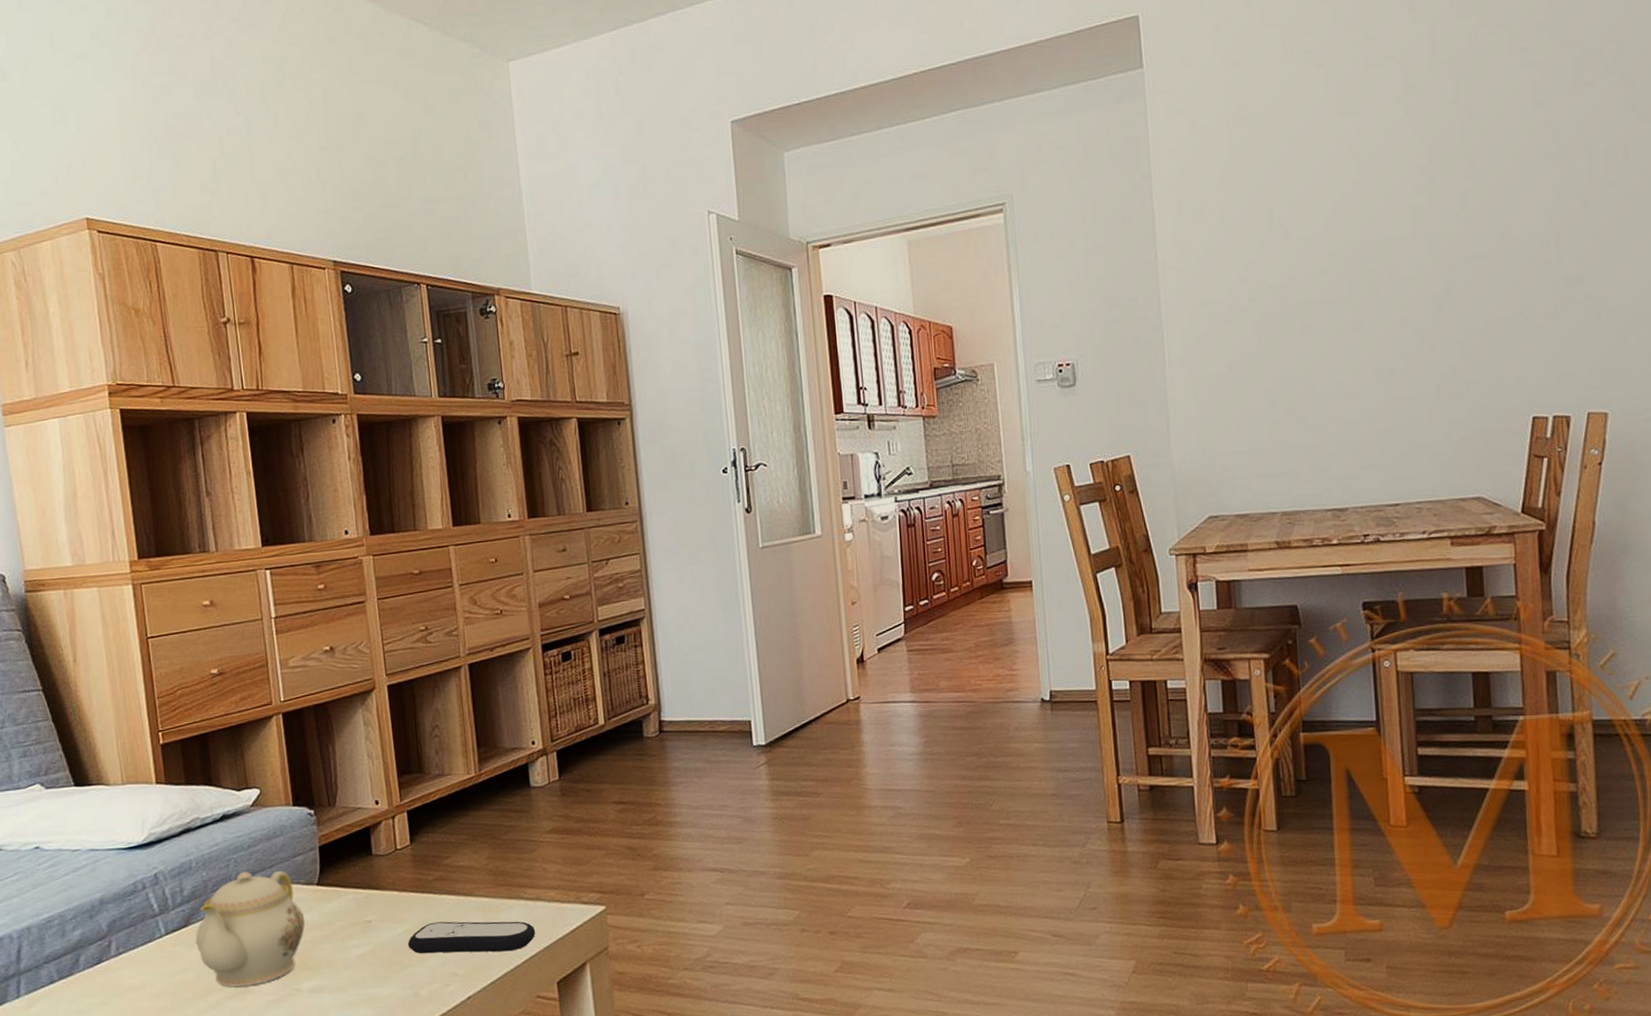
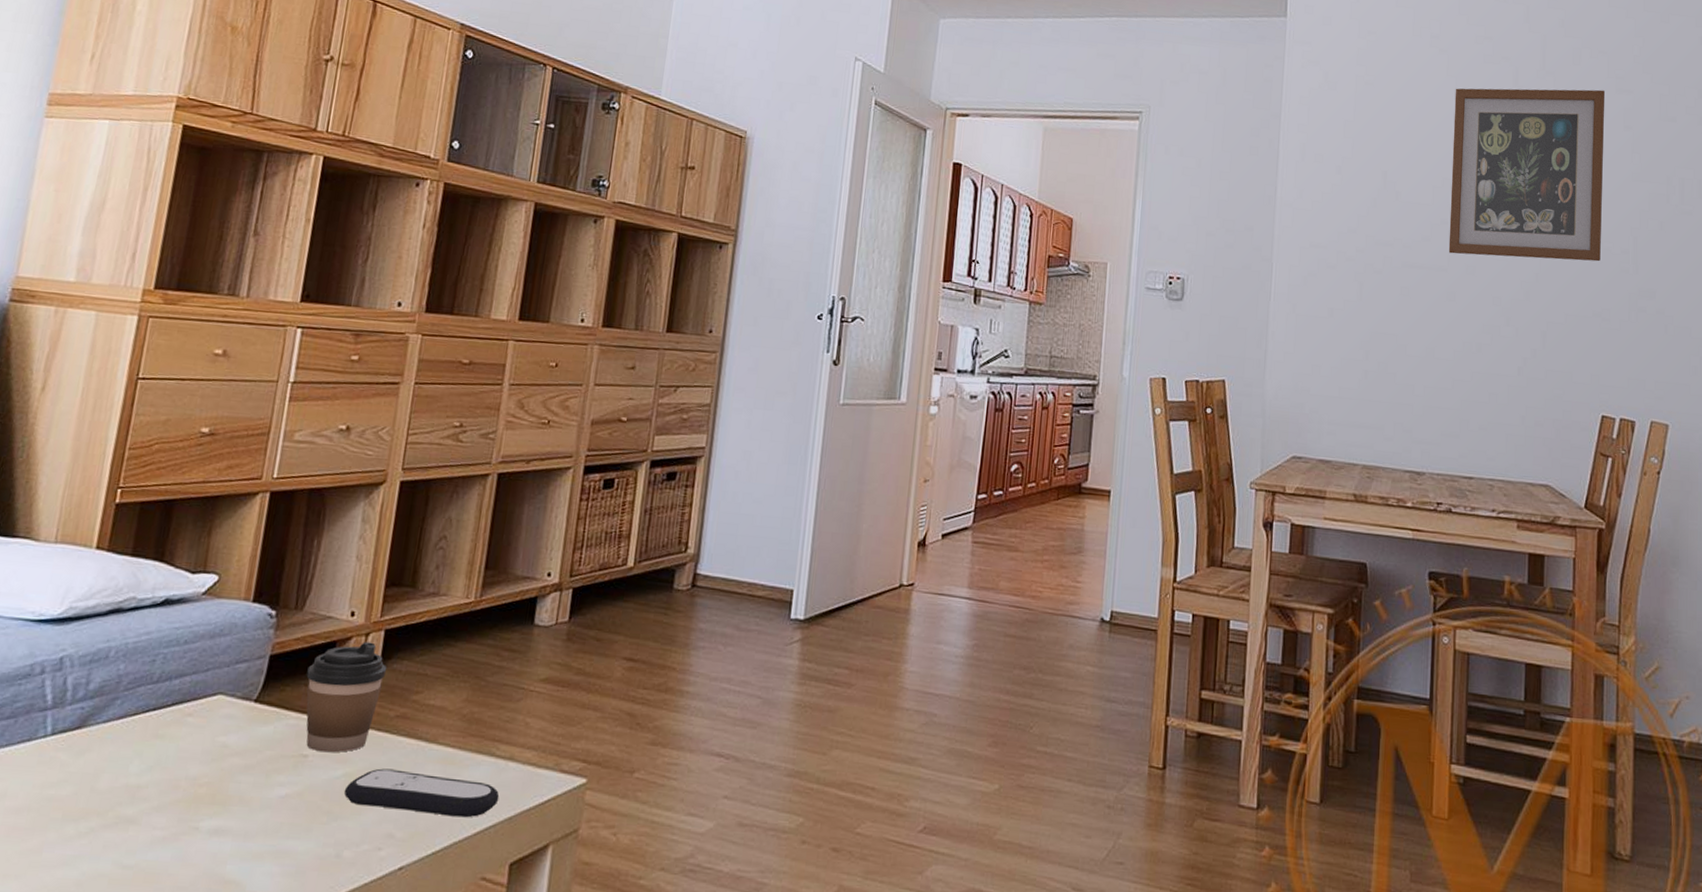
teapot: present [195,870,306,987] -> none [85,671,229,815]
coffee cup: none [352,823,417,917] -> present [306,642,387,753]
wall art: none [1337,68,1518,282] -> present [1448,88,1606,262]

